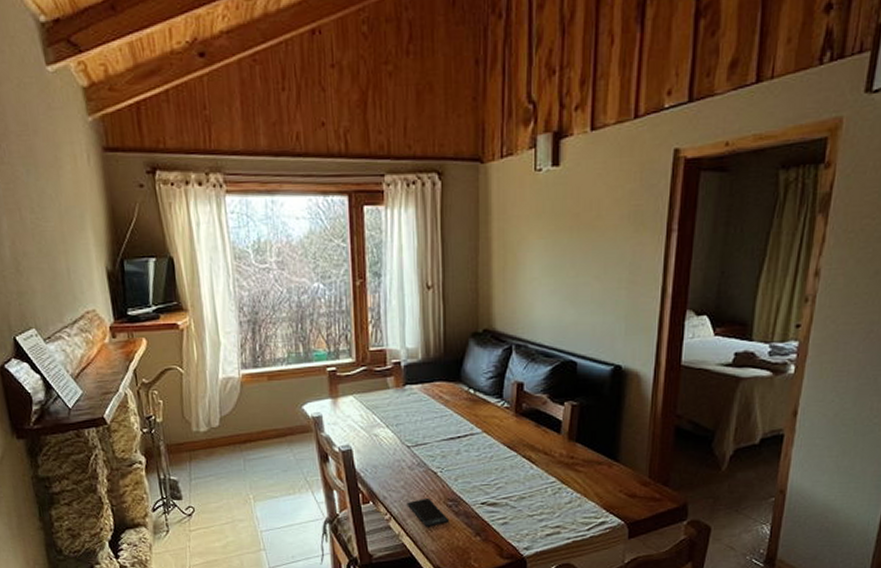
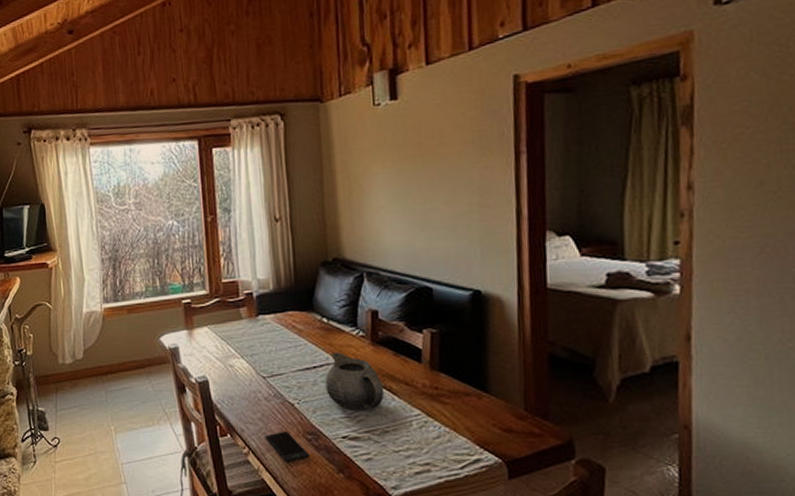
teapot: none [468,423,524,479] -> present [325,352,385,411]

